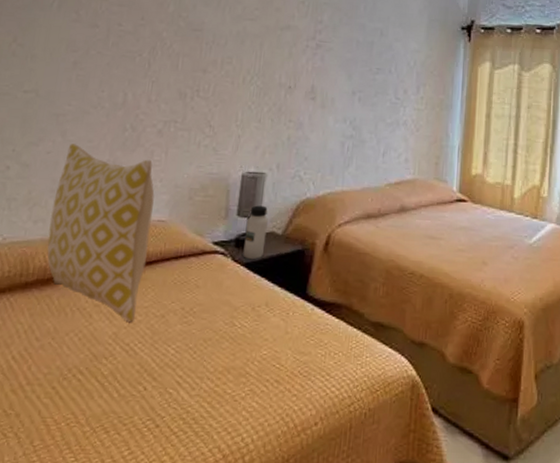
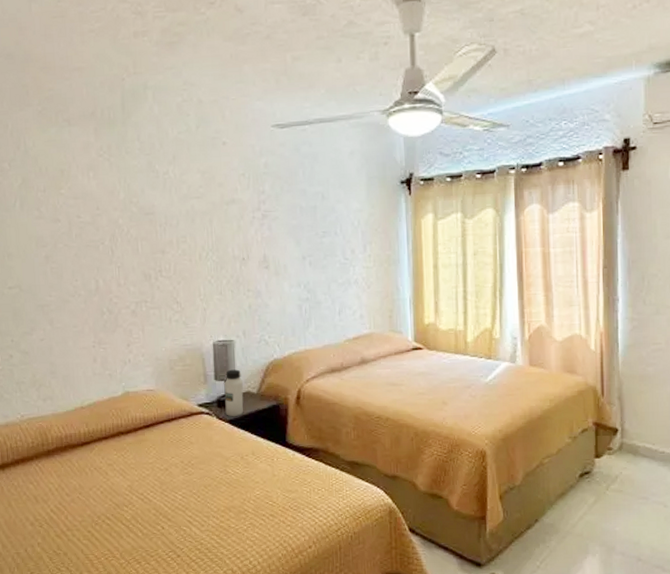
pillow: present [47,144,155,322] -> none [55,330,144,476]

